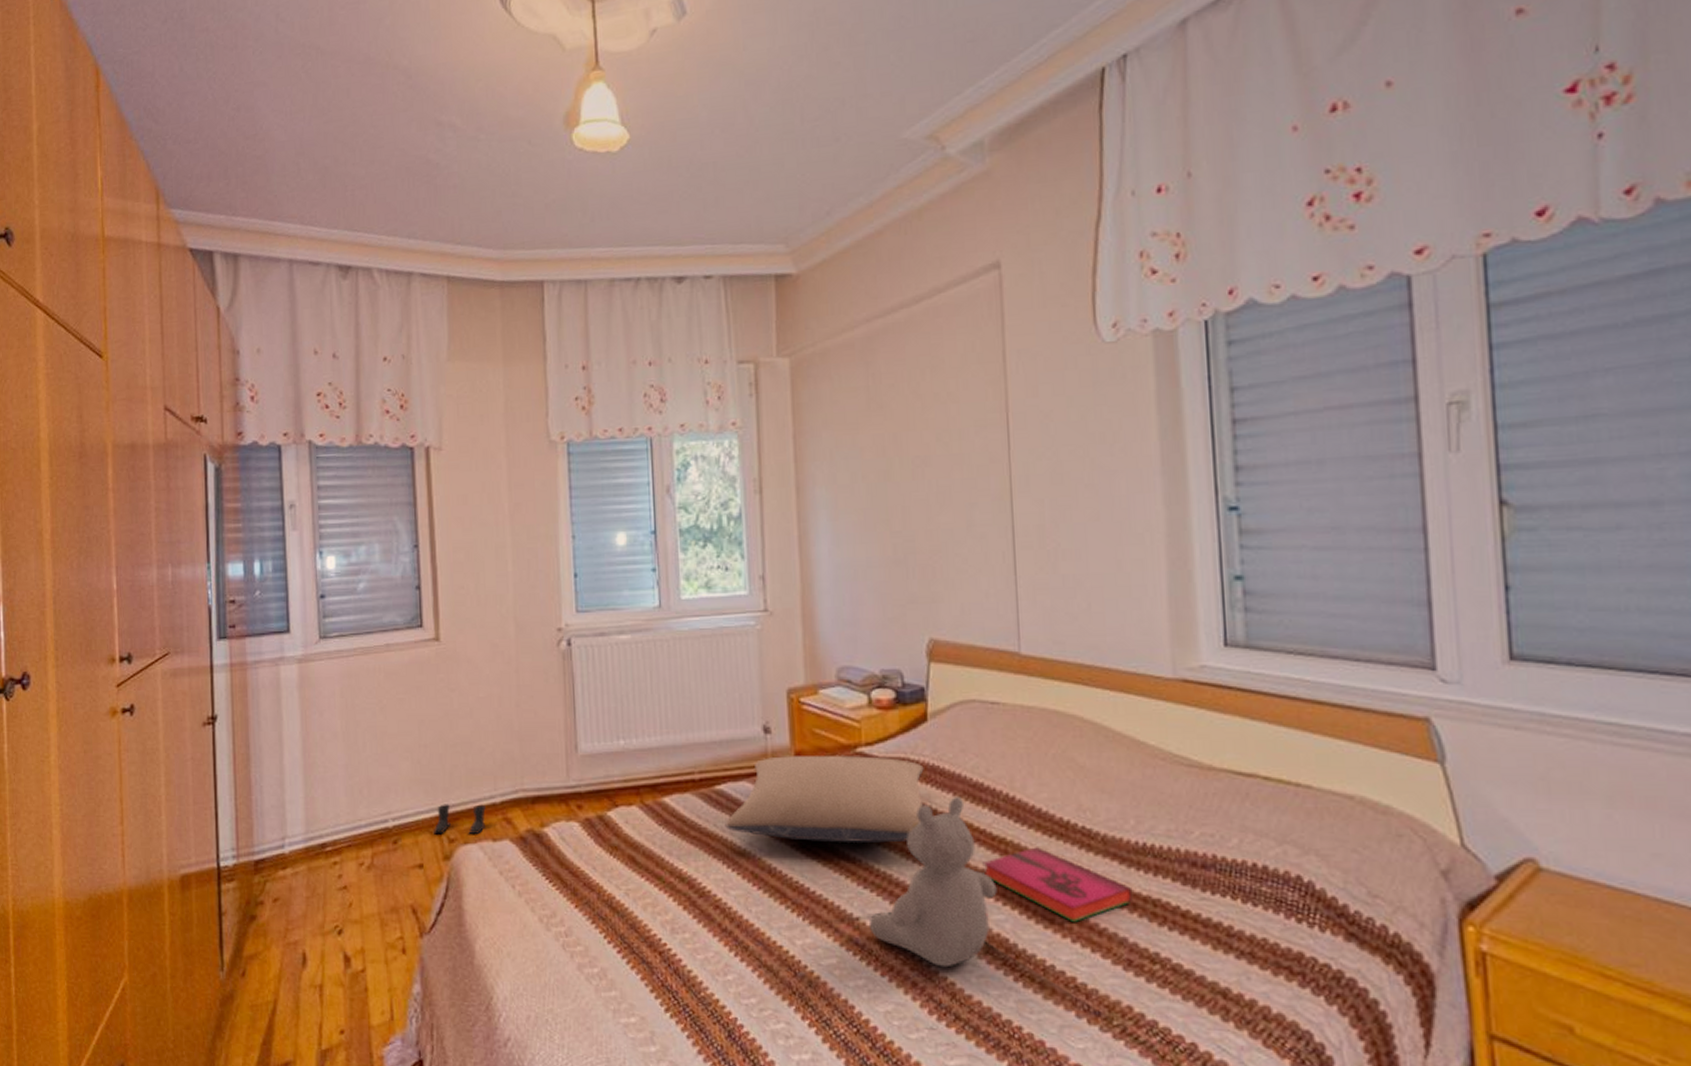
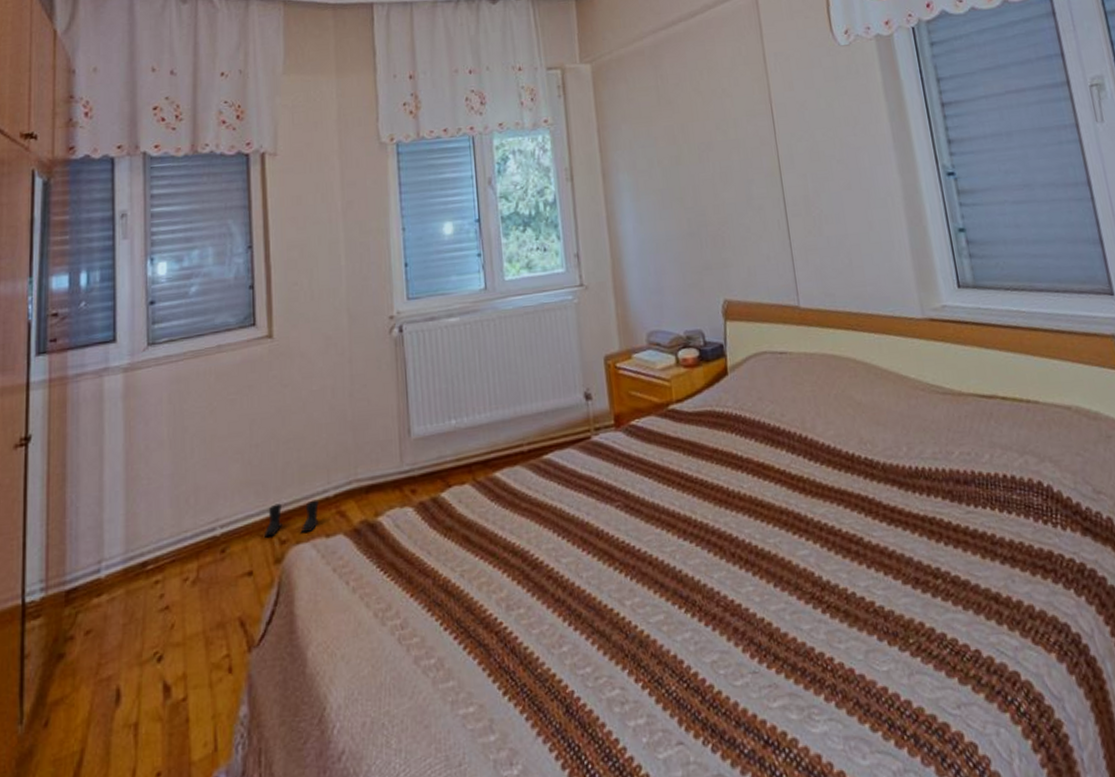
pillow: present [725,755,924,844] -> none [554,412,730,500]
teddy bear: present [870,797,997,968] -> none [691,442,800,609]
hardback book: present [982,847,1133,922] -> none [785,481,913,548]

